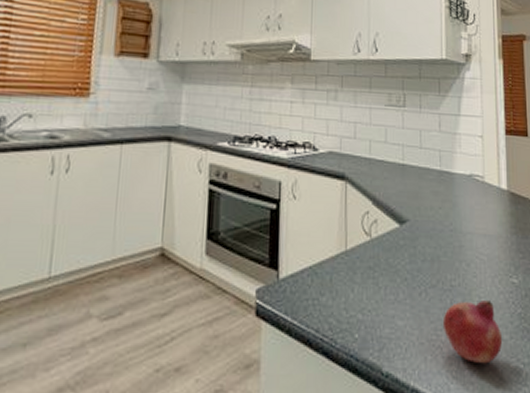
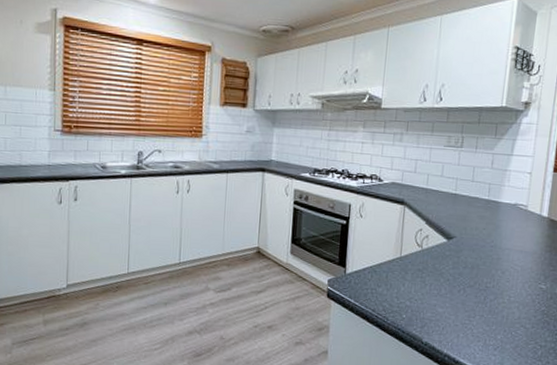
fruit: present [442,301,503,364] -> none [475,299,526,343]

